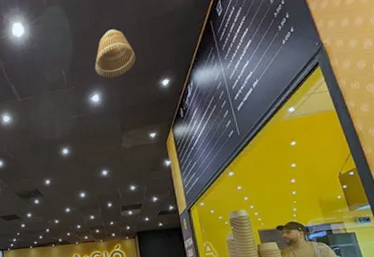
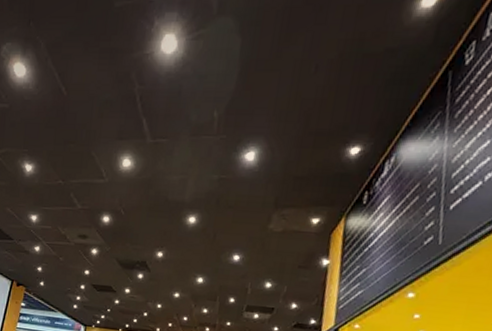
lamp shade: present [95,29,136,78] -> none [260,62,323,132]

